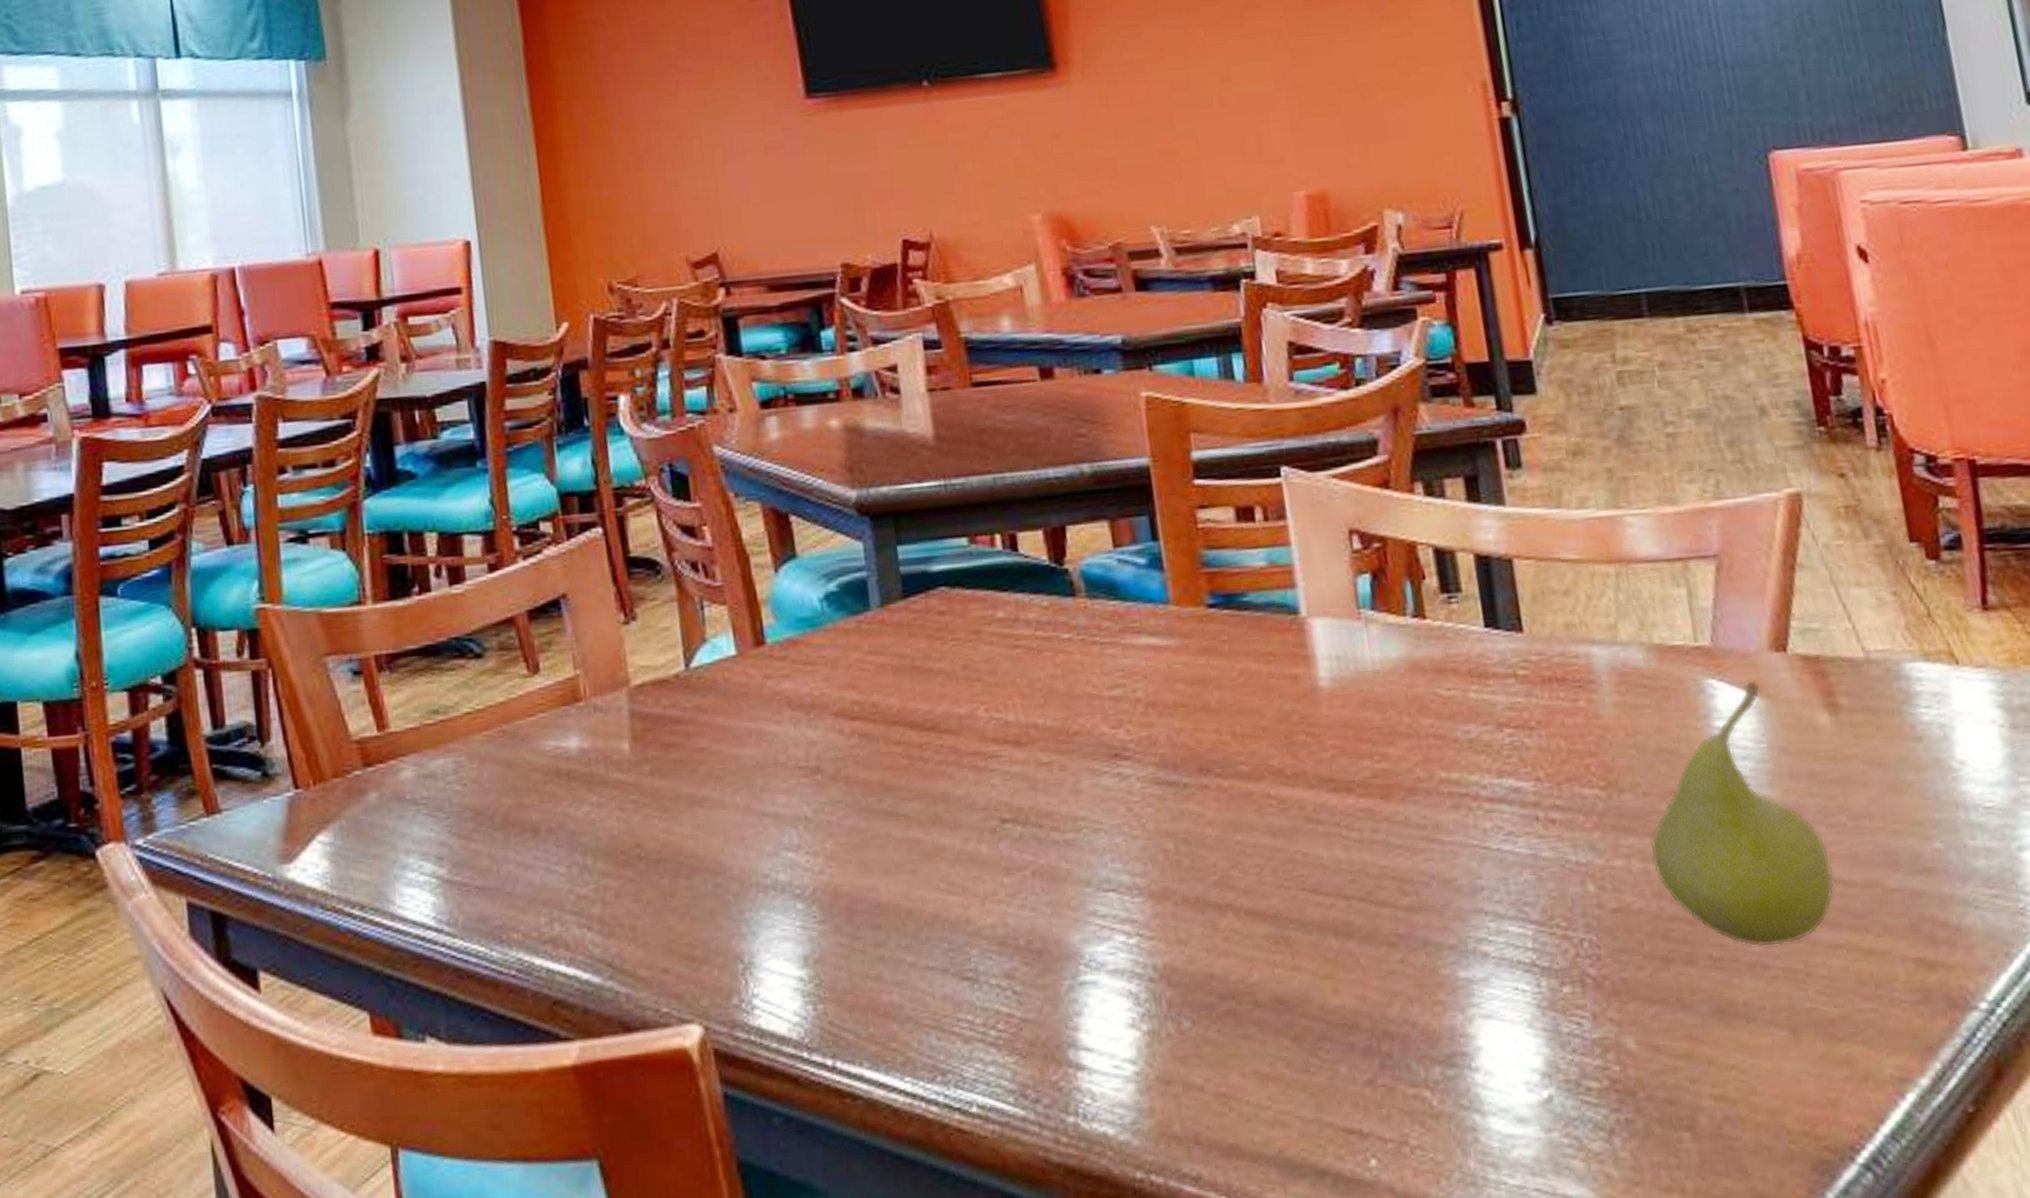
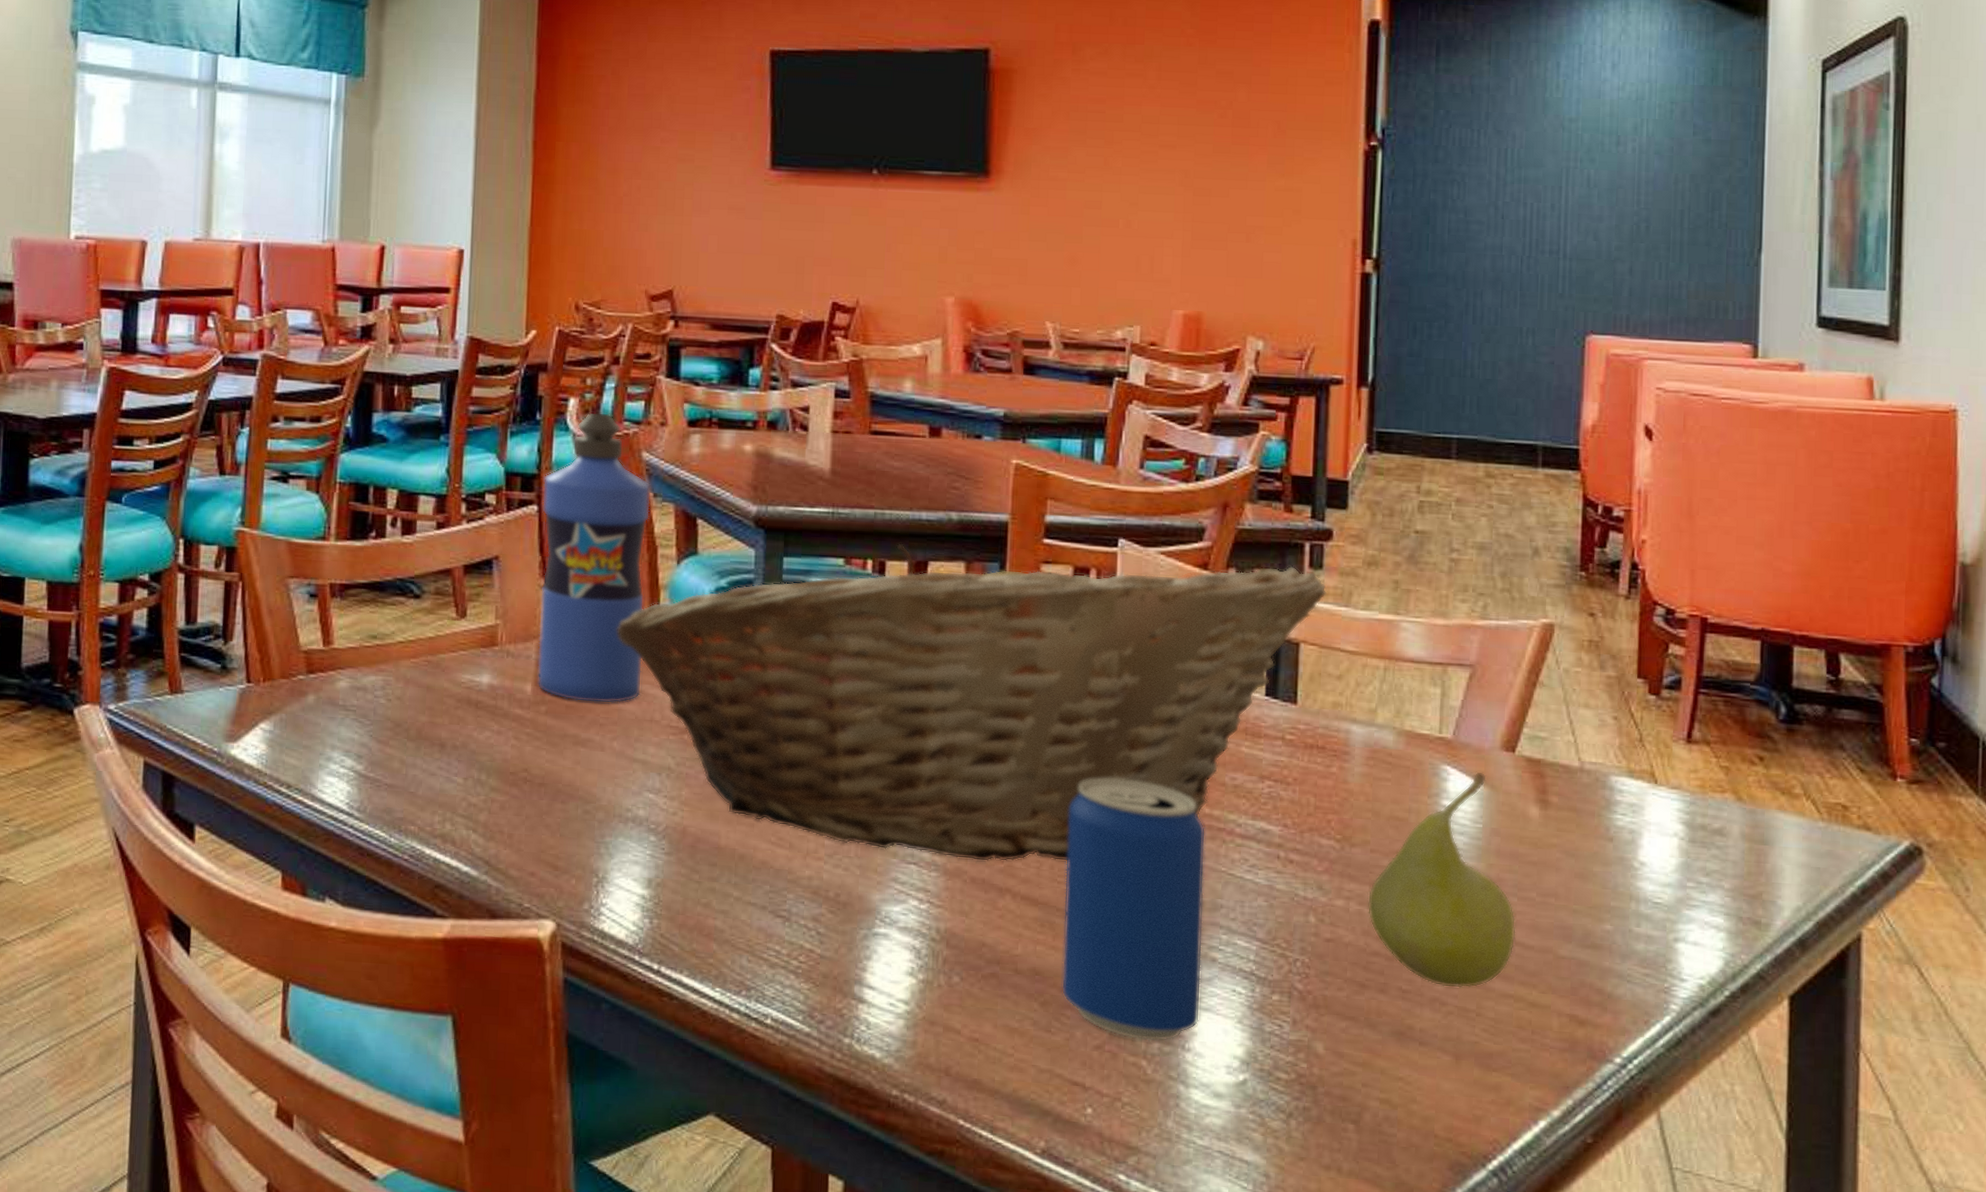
water bottle: none [604,406,758,754] -> present [537,411,651,704]
fruit basket: none [717,469,1533,879] -> present [617,543,1328,862]
beverage can: none [1281,751,1482,1067] -> present [1061,777,1206,1042]

